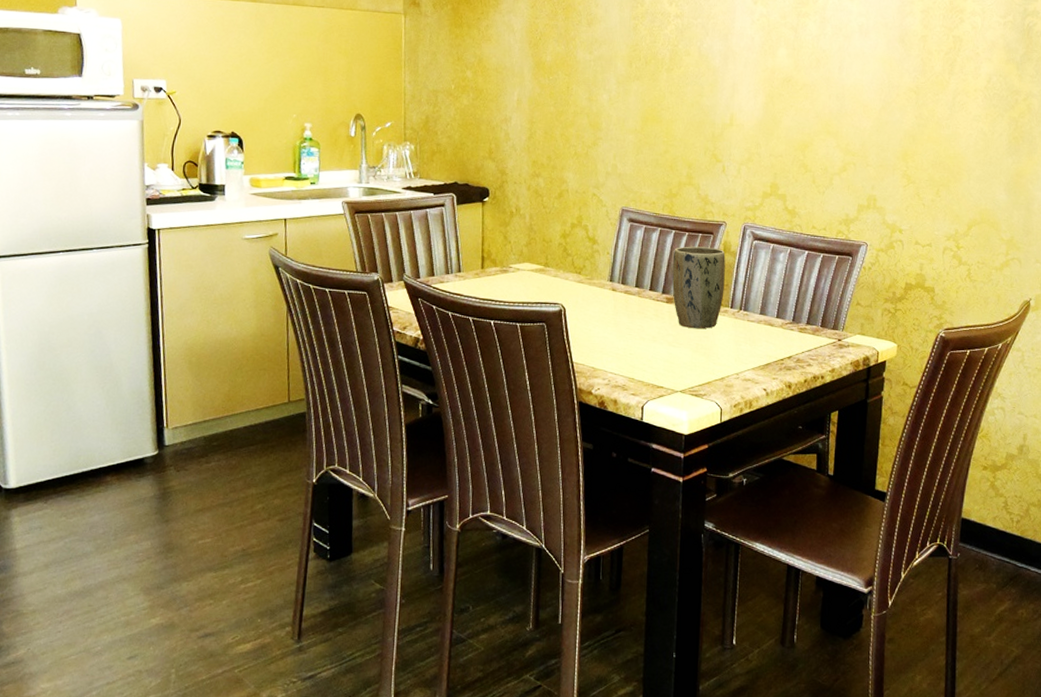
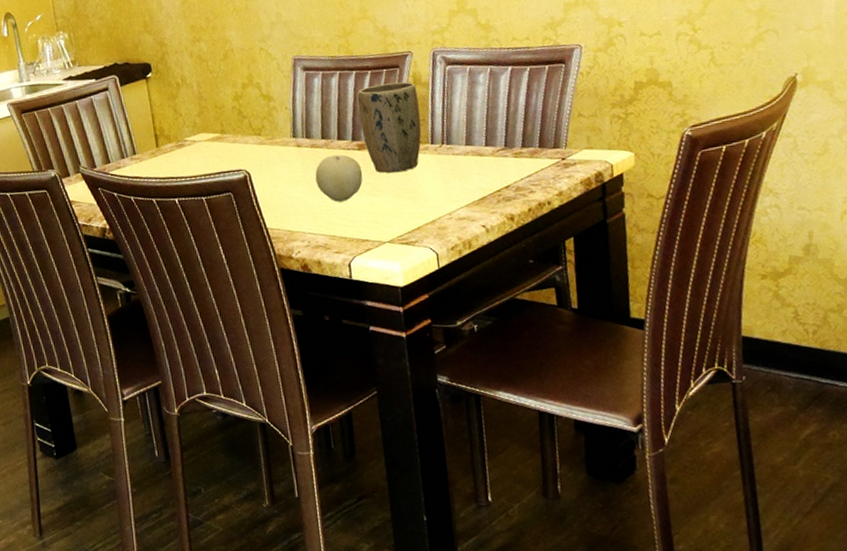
fruit: none [624,304,667,348] -> present [315,155,363,202]

